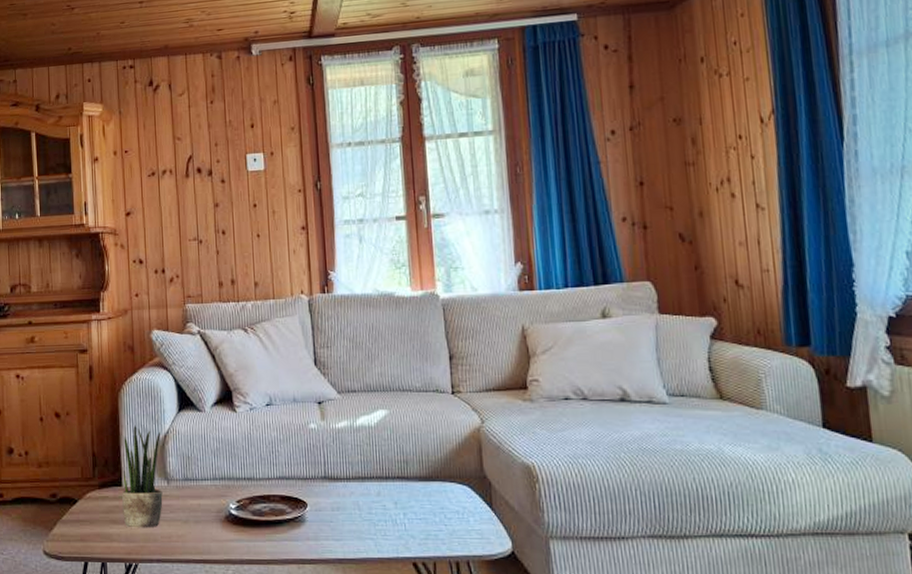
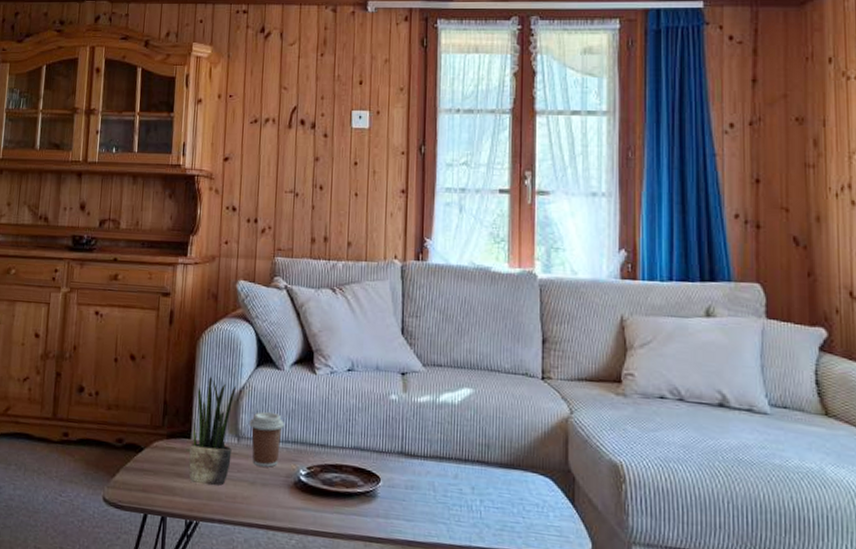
coffee cup: none [177,452,210,505] -> present [249,411,284,467]

